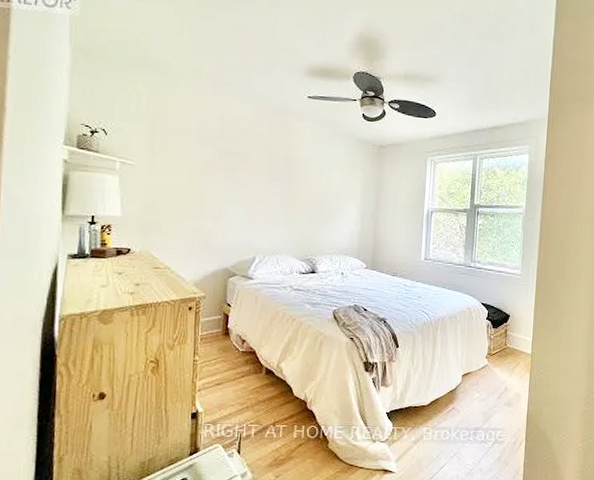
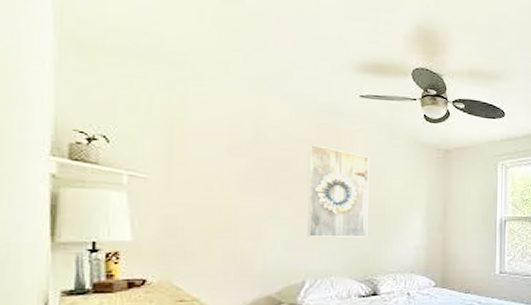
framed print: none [259,139,314,222] -> present [307,145,369,238]

